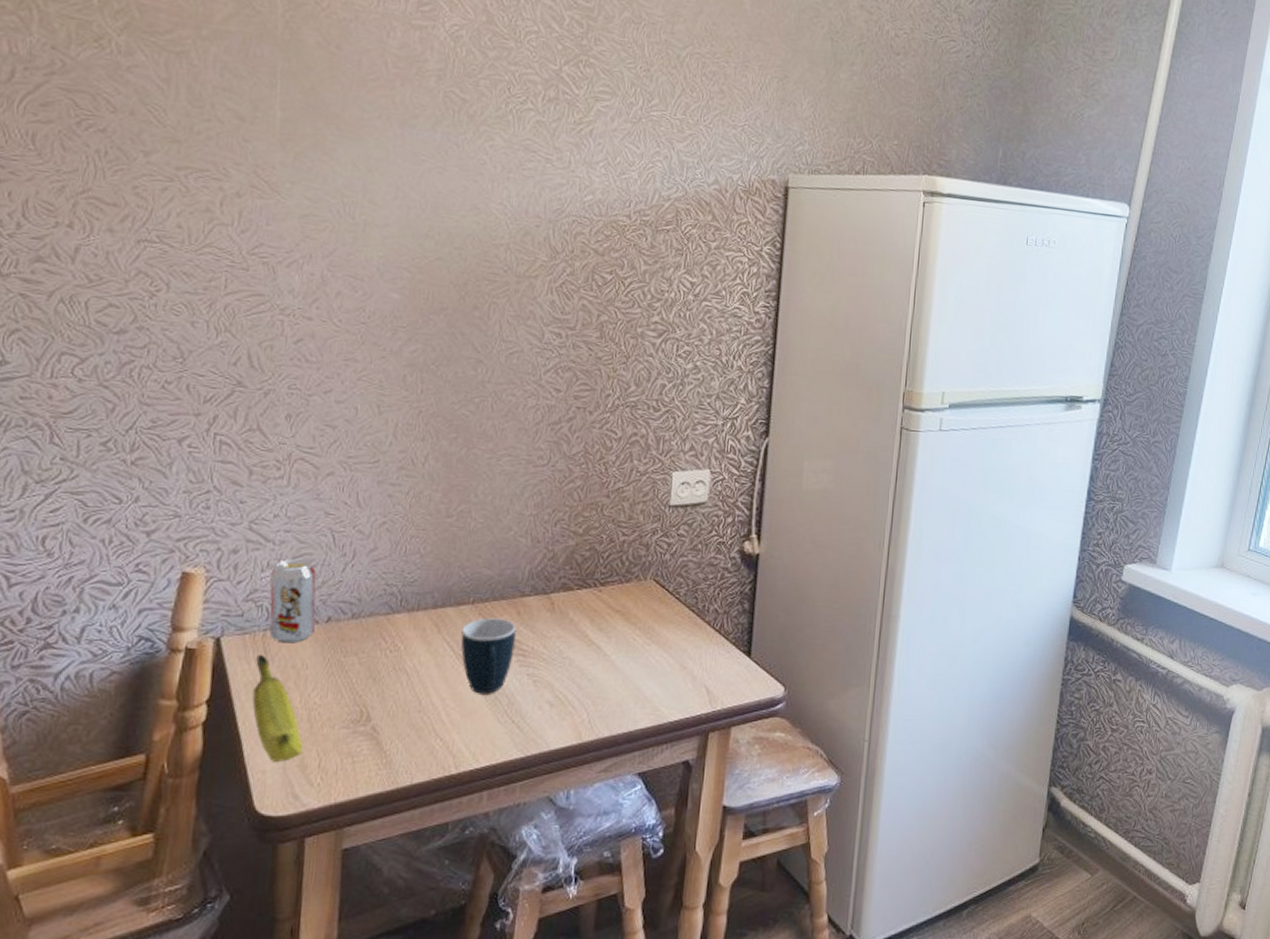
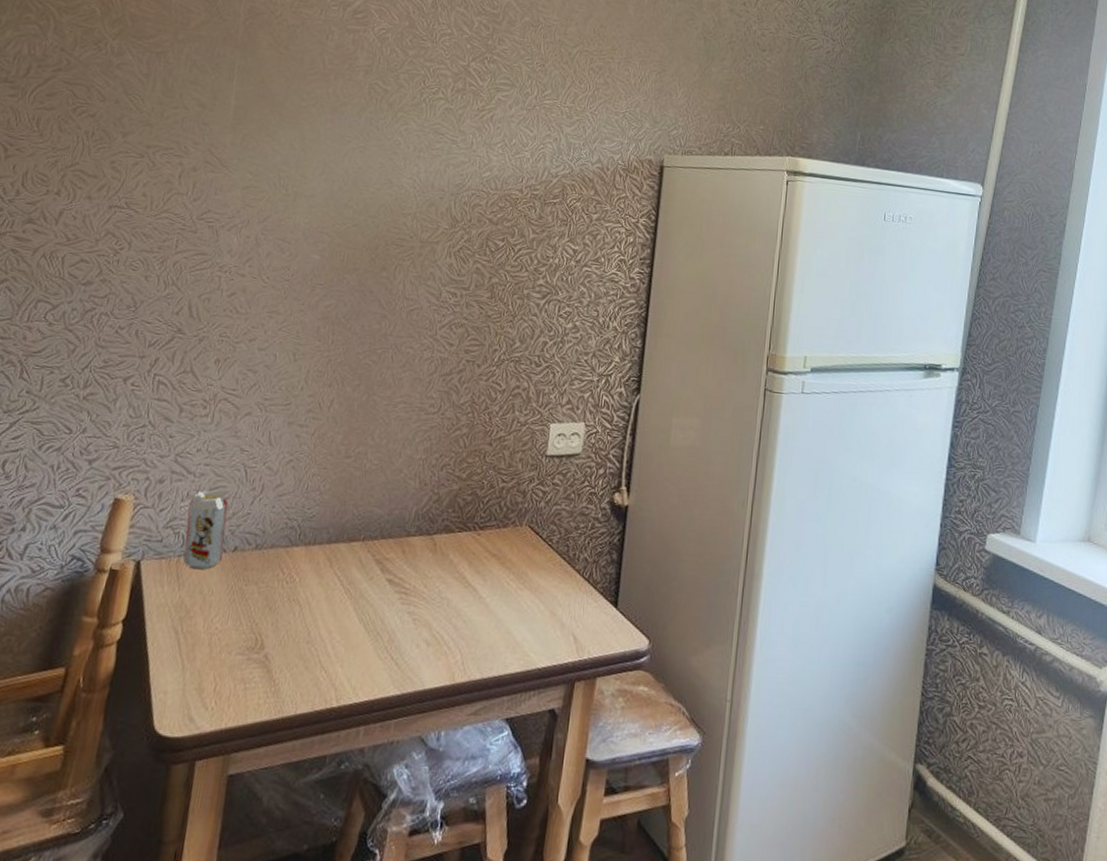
fruit: present [252,655,304,762] -> none [161,579,203,684]
mug: present [460,618,516,694] -> none [349,555,401,630]

